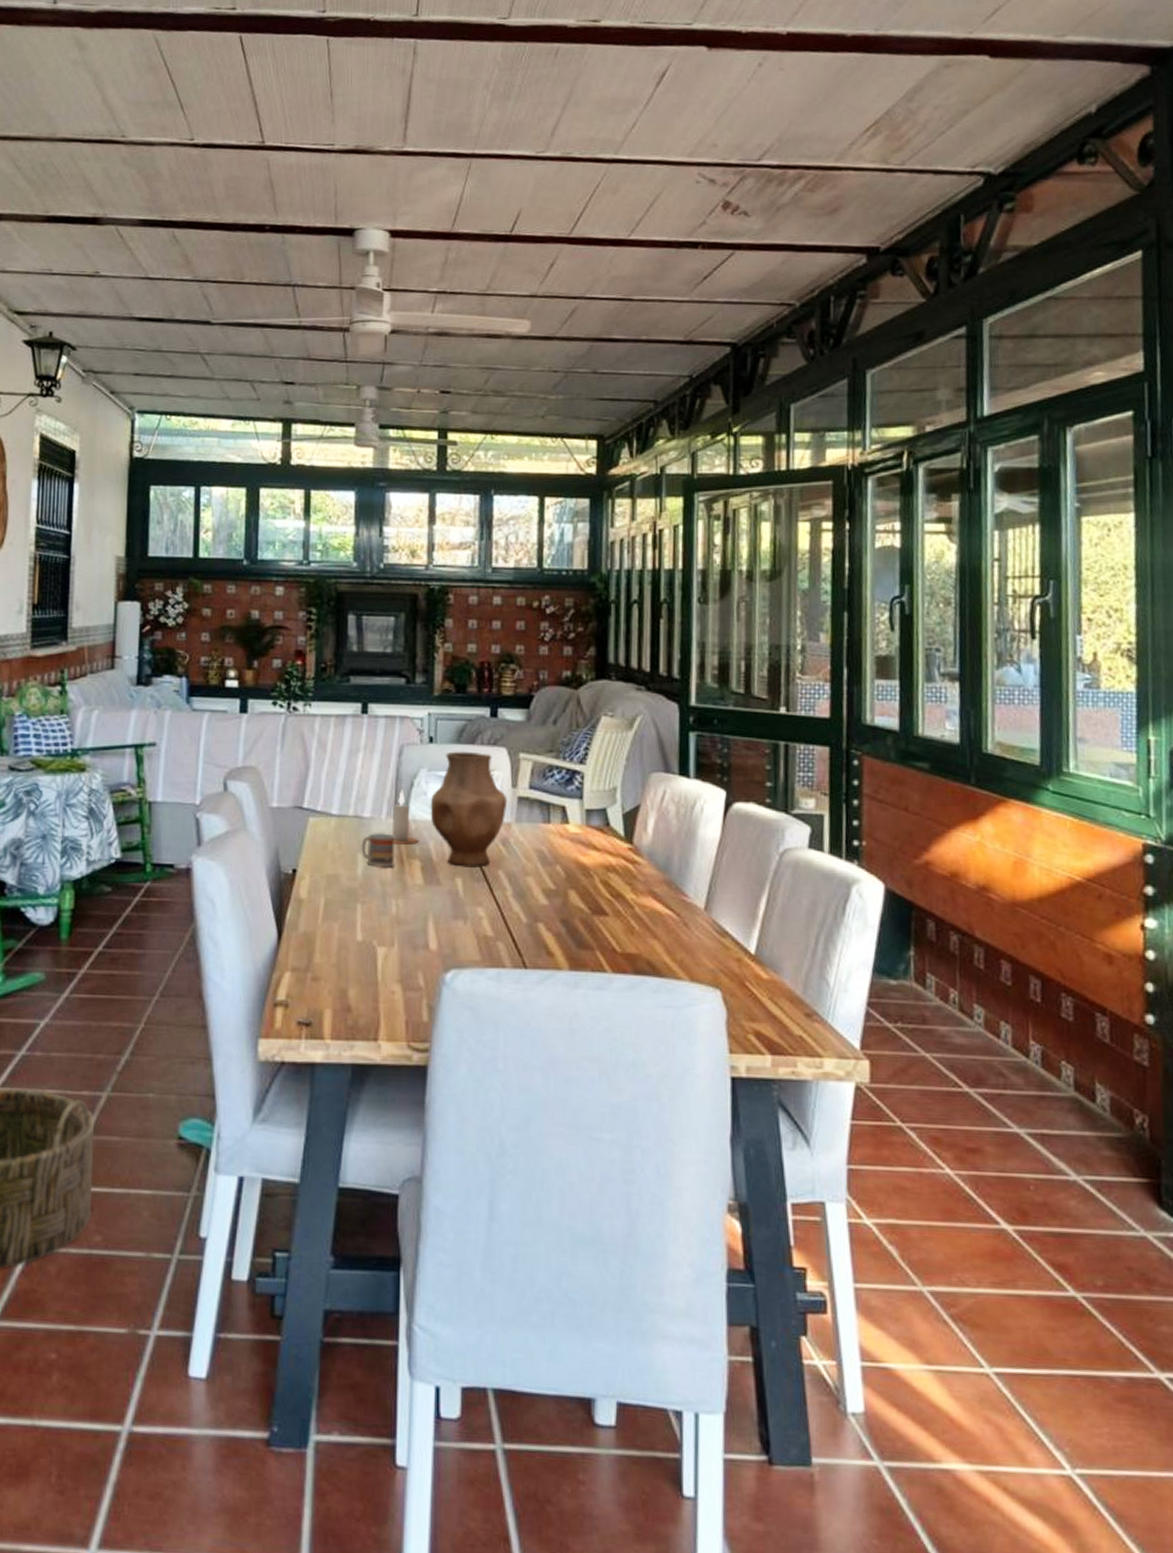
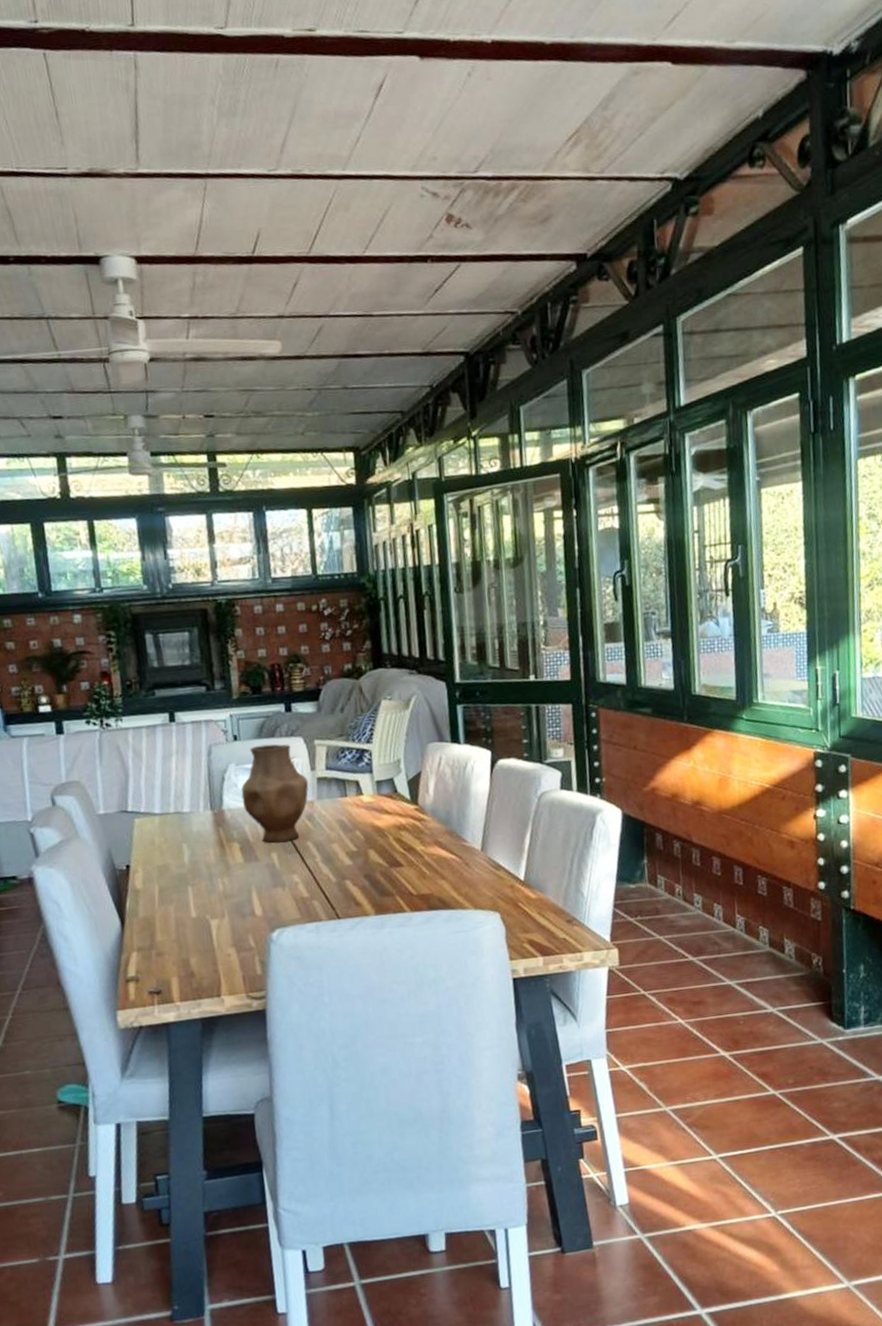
cup: present [361,832,395,869] -> none [184,823,216,854]
candle: present [392,790,418,844] -> none [208,784,235,832]

